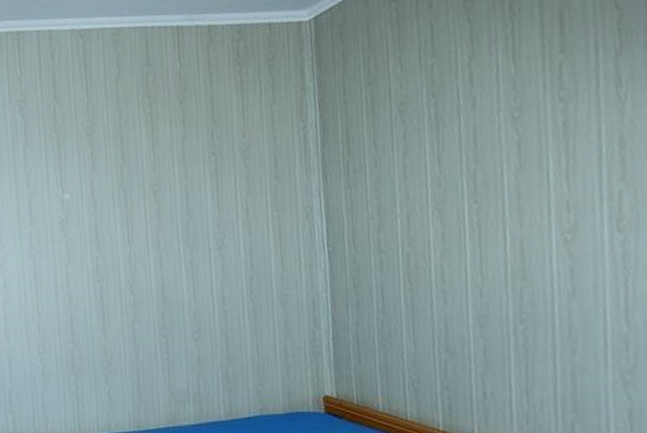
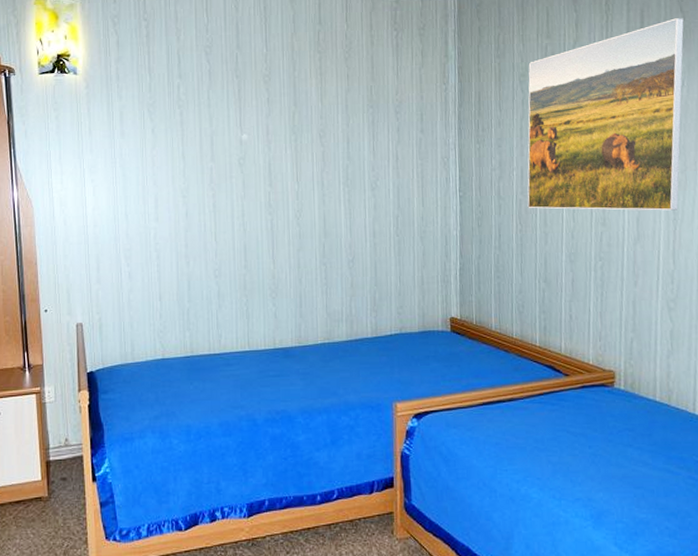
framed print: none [409,16,630,263] -> present [527,18,684,211]

